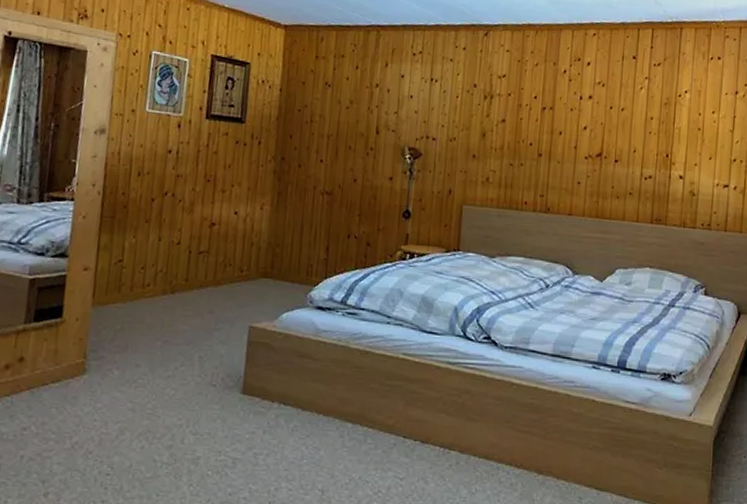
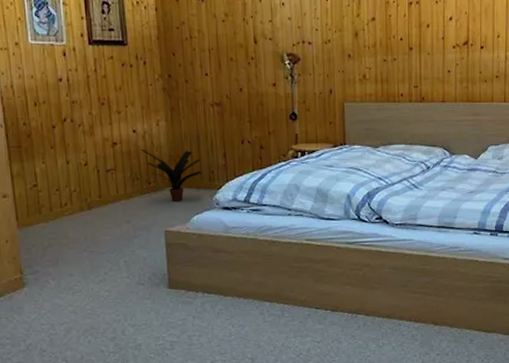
potted plant: none [238,233,301,296] -> present [140,149,203,202]

